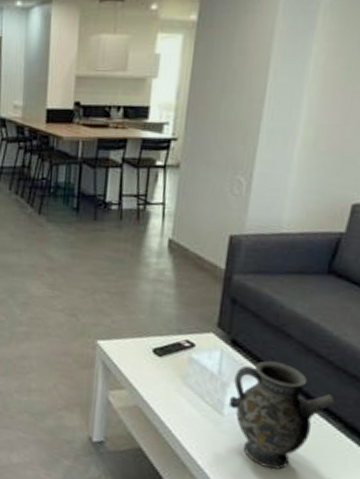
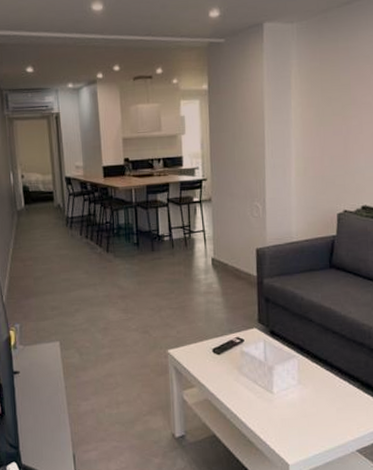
ewer: present [228,360,337,470] -> none [276,342,353,431]

